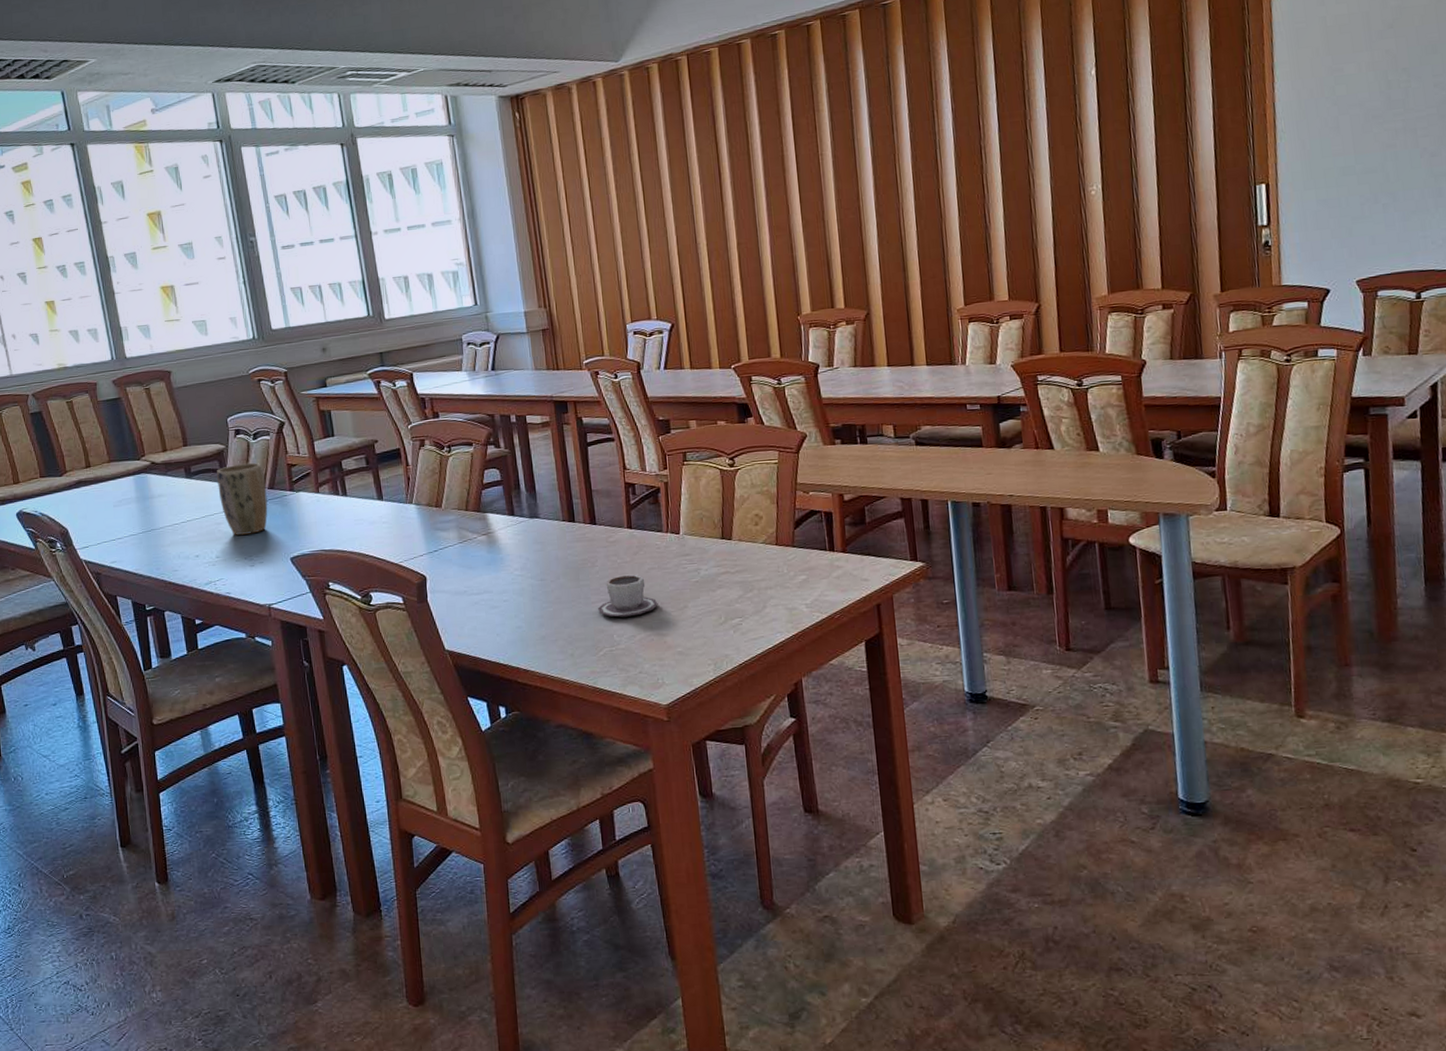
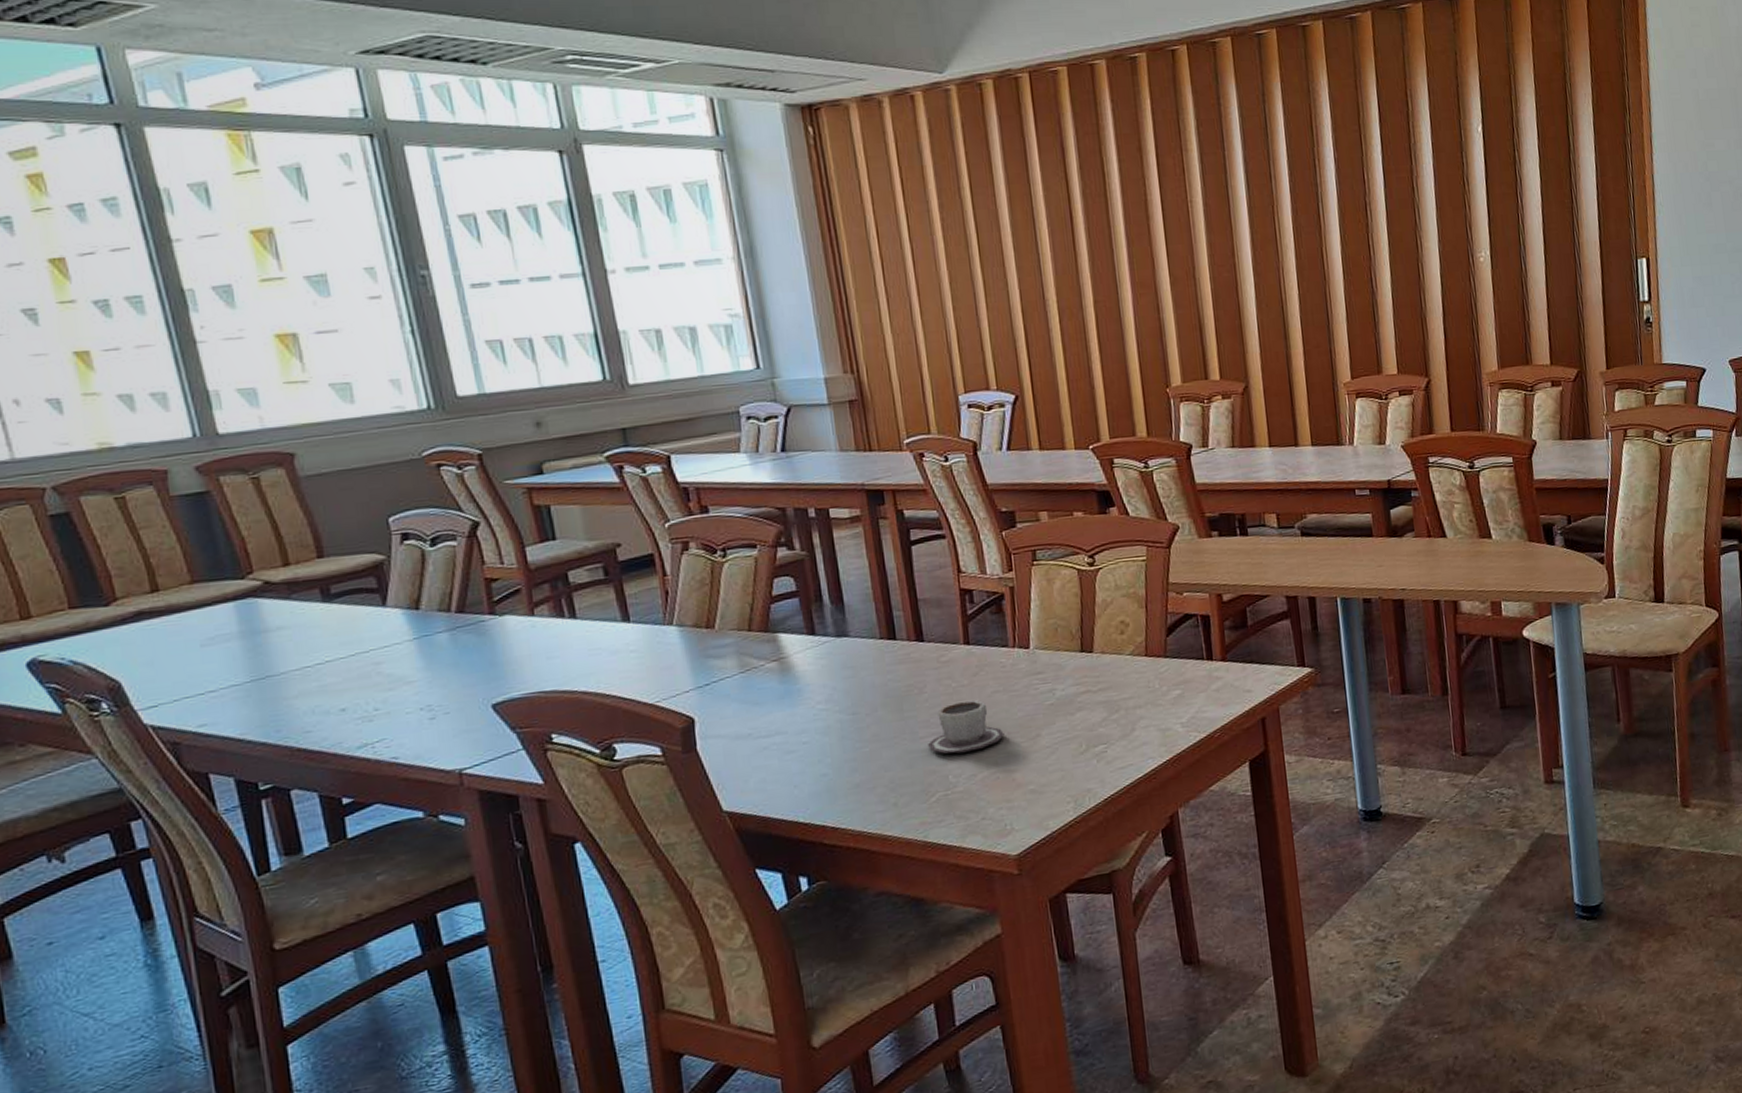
plant pot: present [217,462,268,535] -> none [373,577,456,679]

